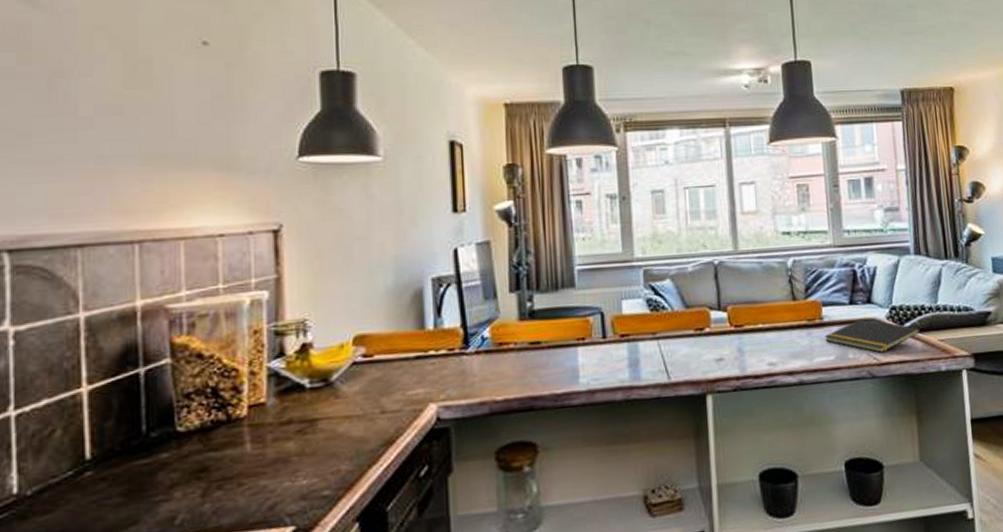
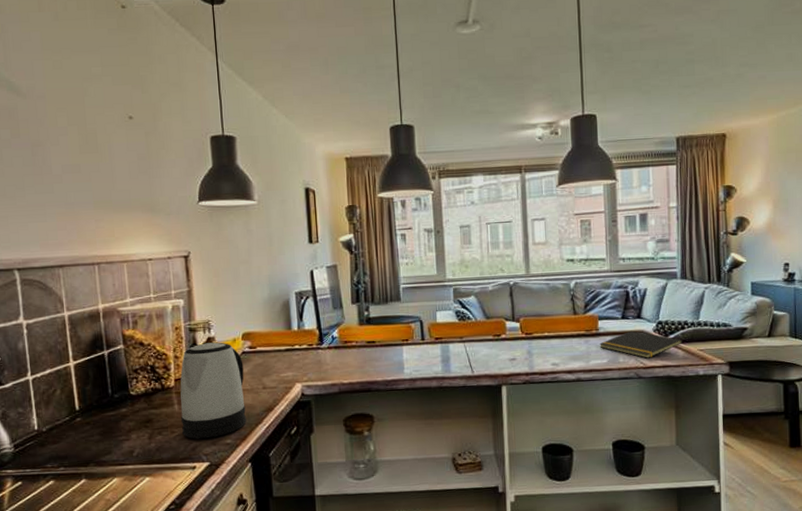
kettle: none [255,349,355,493] -> present [180,342,247,439]

